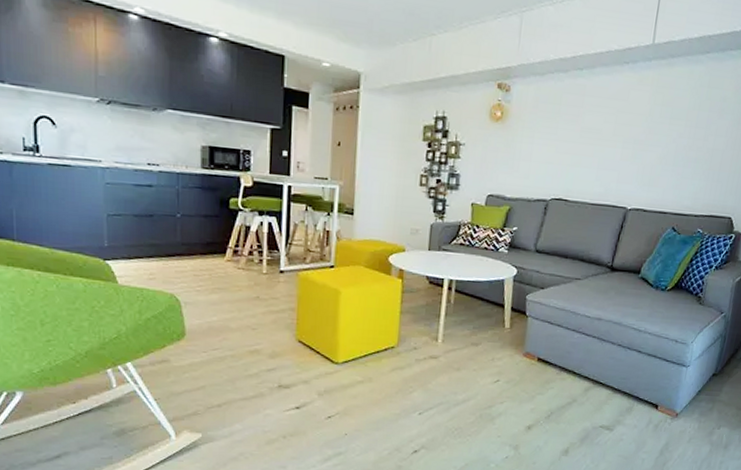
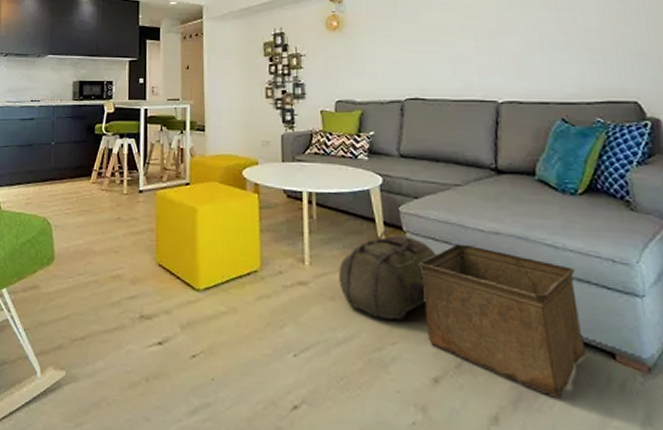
backpack: none [465,315,549,386] -> present [339,230,436,321]
storage bin: none [529,327,649,436] -> present [419,244,587,398]

